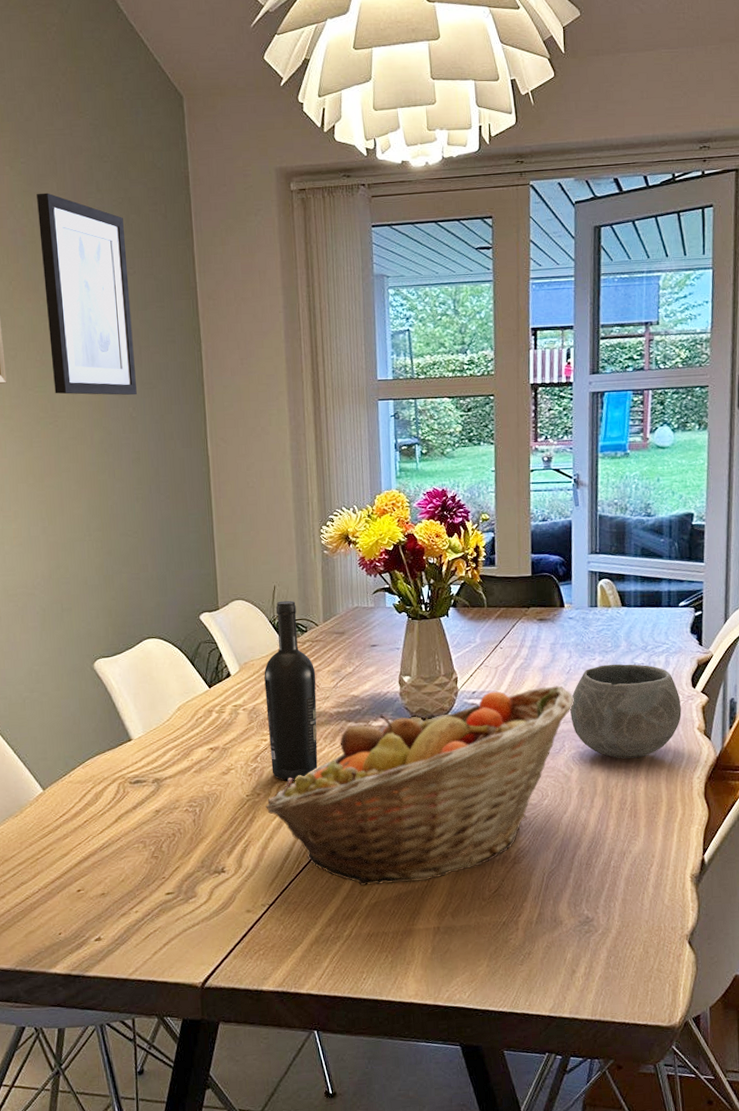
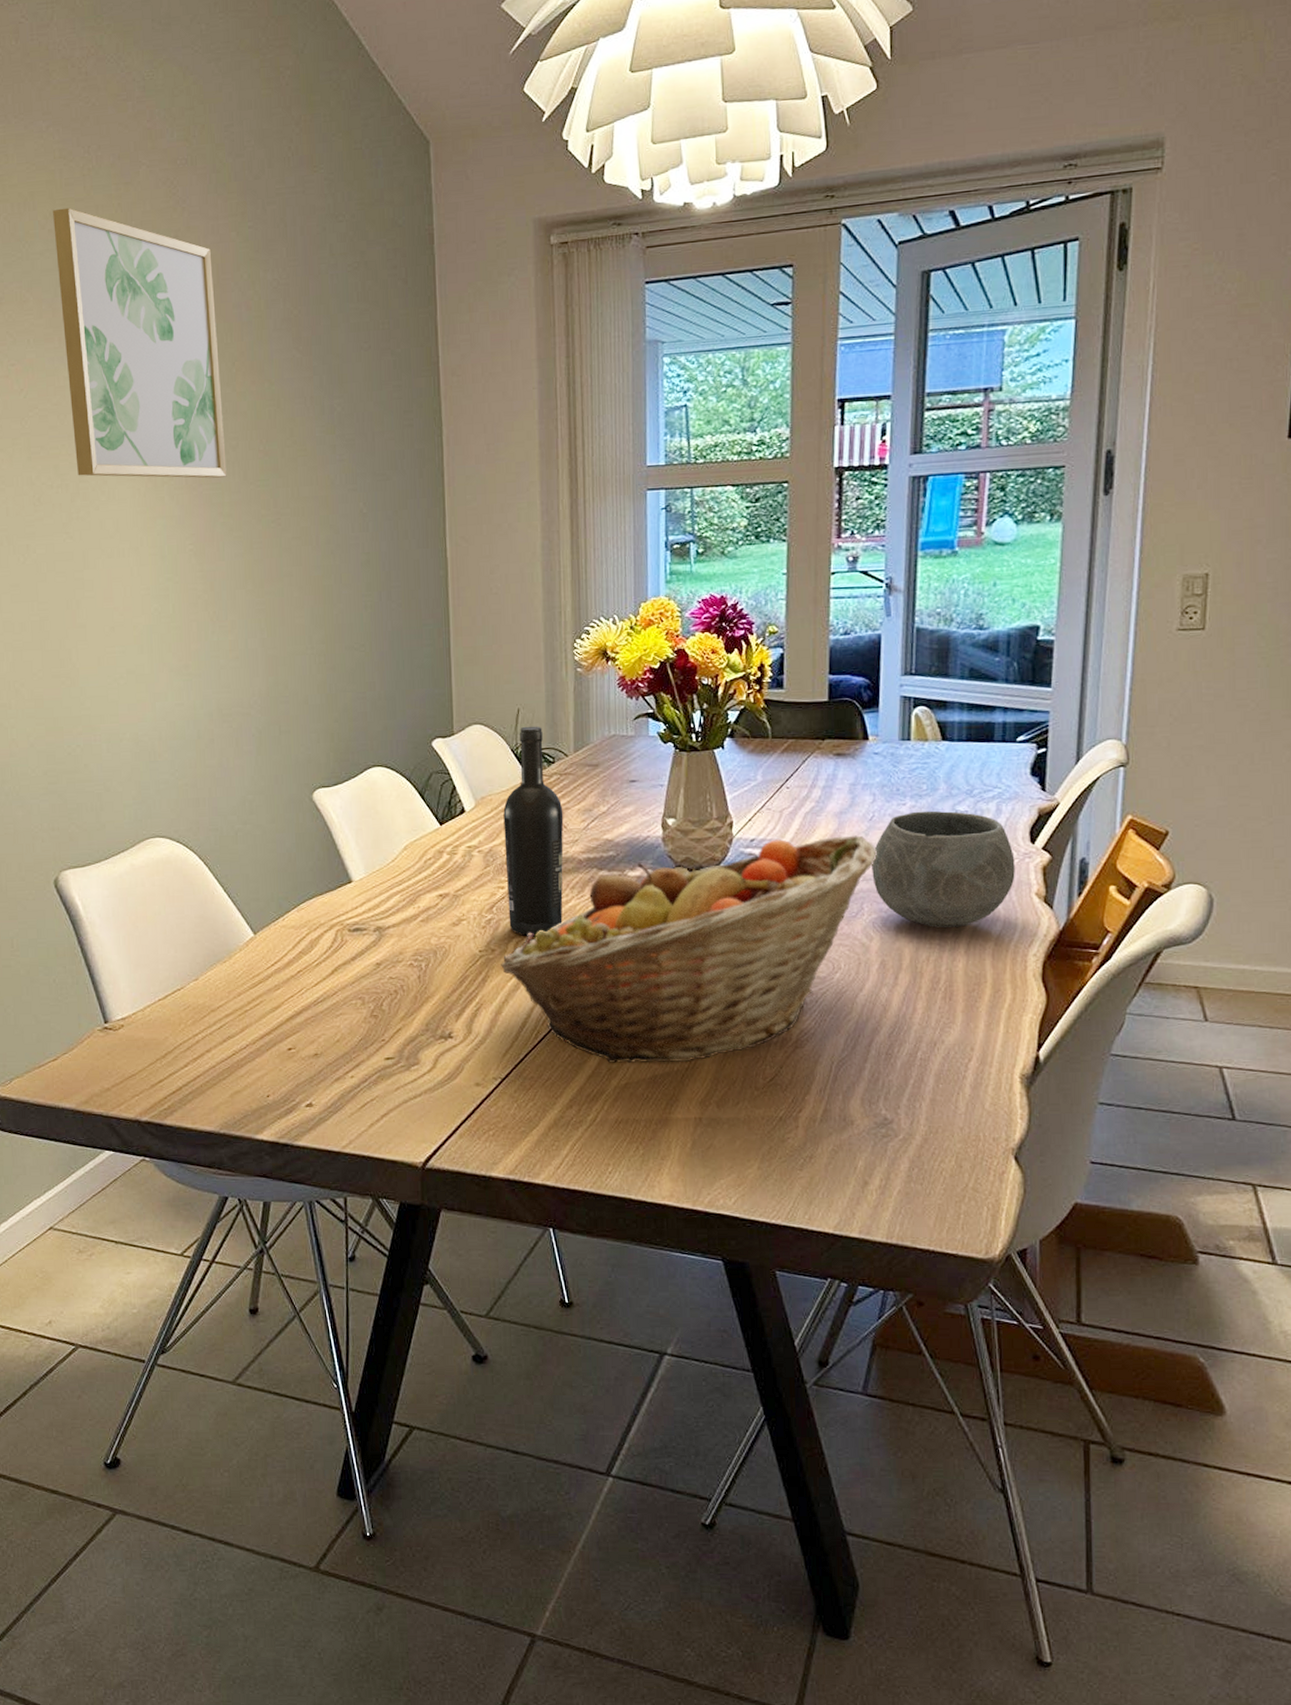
wall art: present [37,192,137,396] -> none [264,260,368,489]

